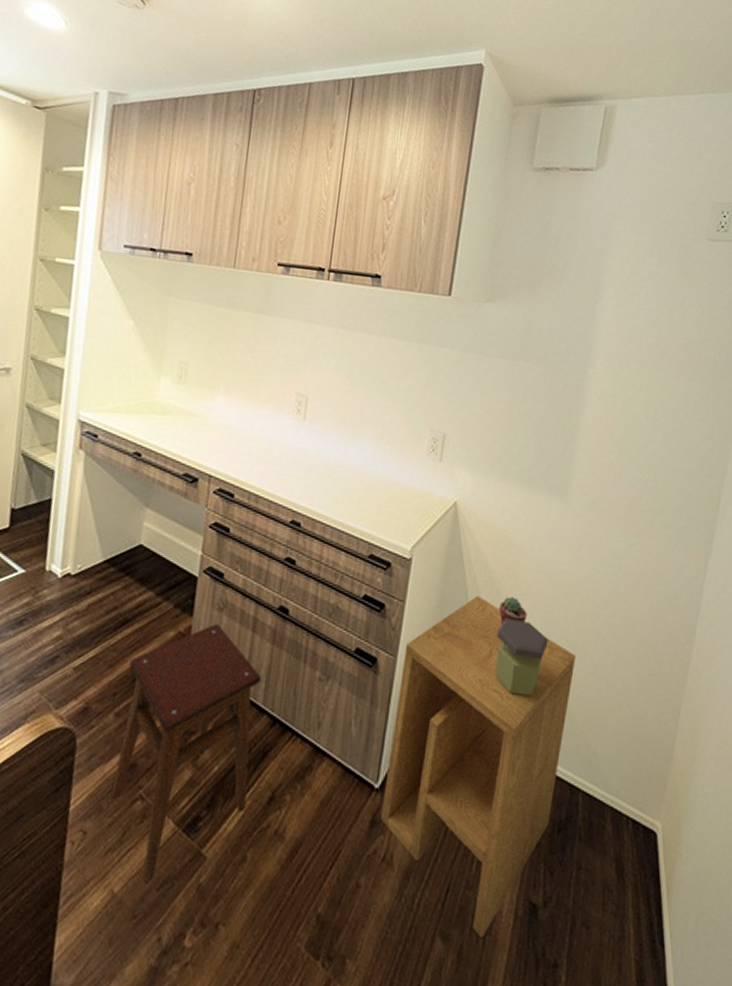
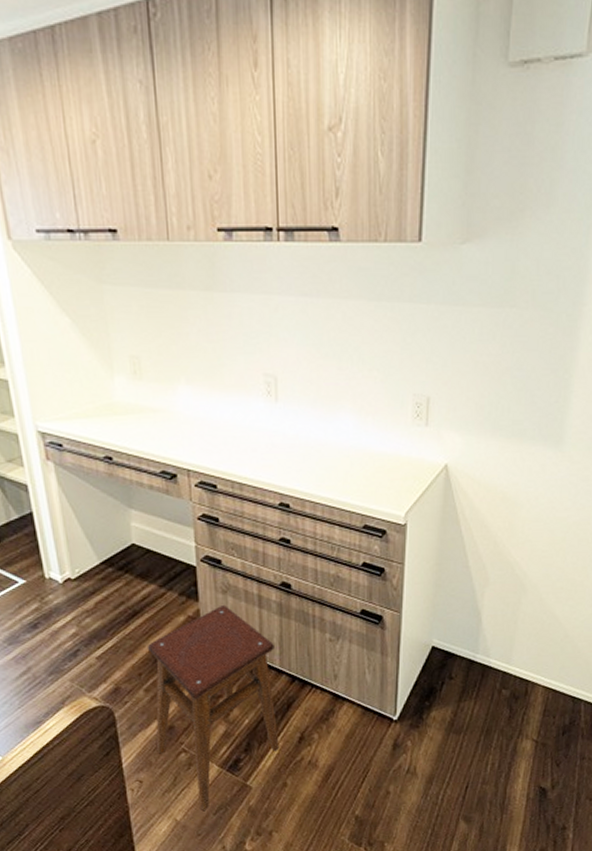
side table: present [381,595,577,937] -> none [402,550,576,816]
jar: present [495,618,549,697] -> none [497,566,548,632]
potted succulent: present [499,596,527,626] -> none [498,547,526,574]

